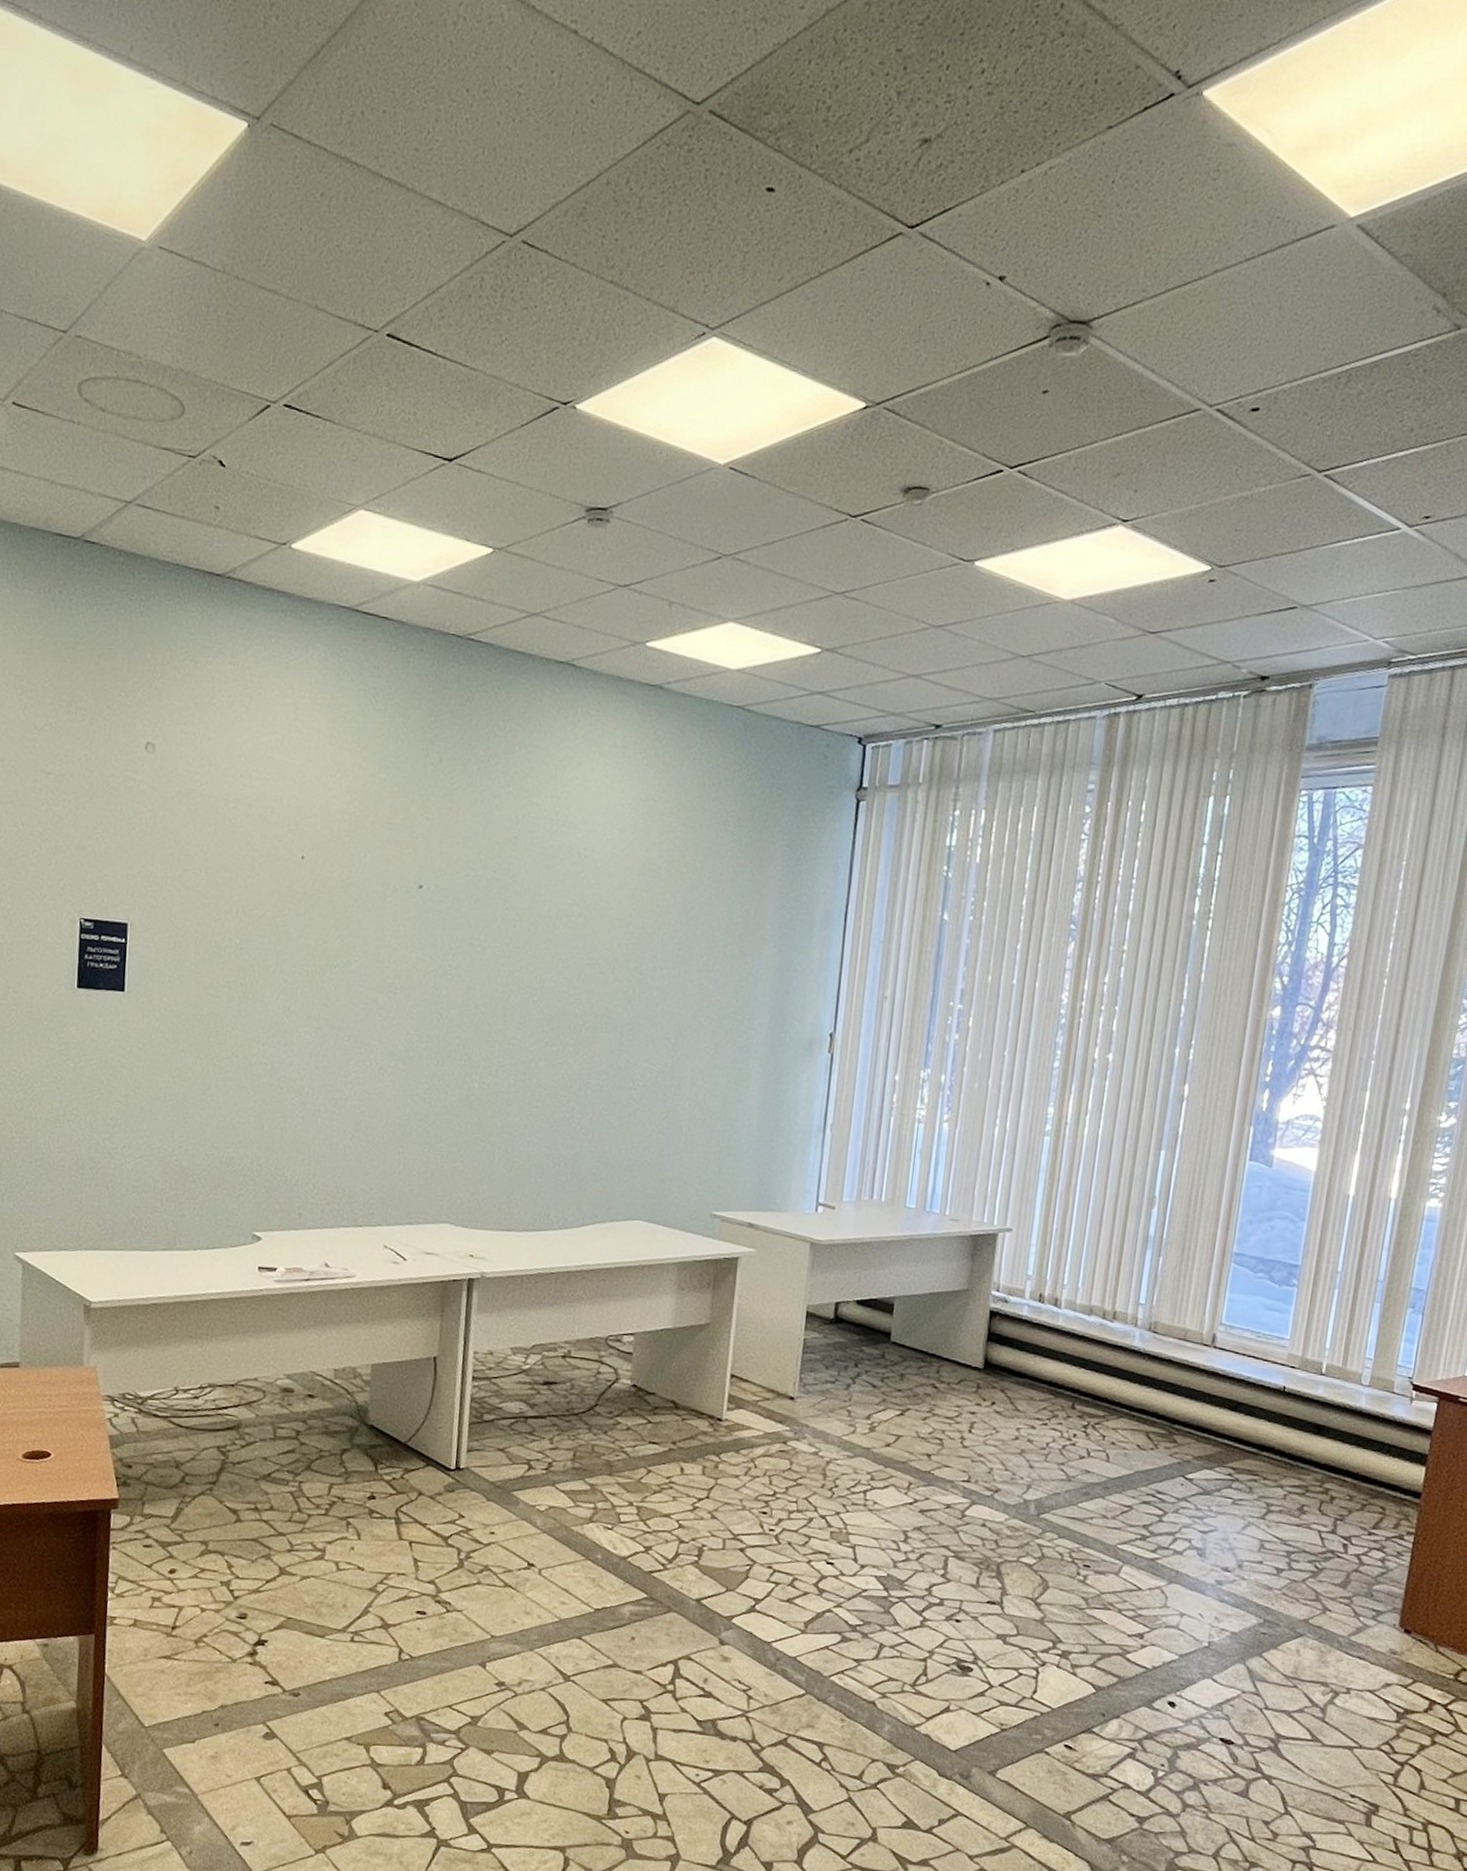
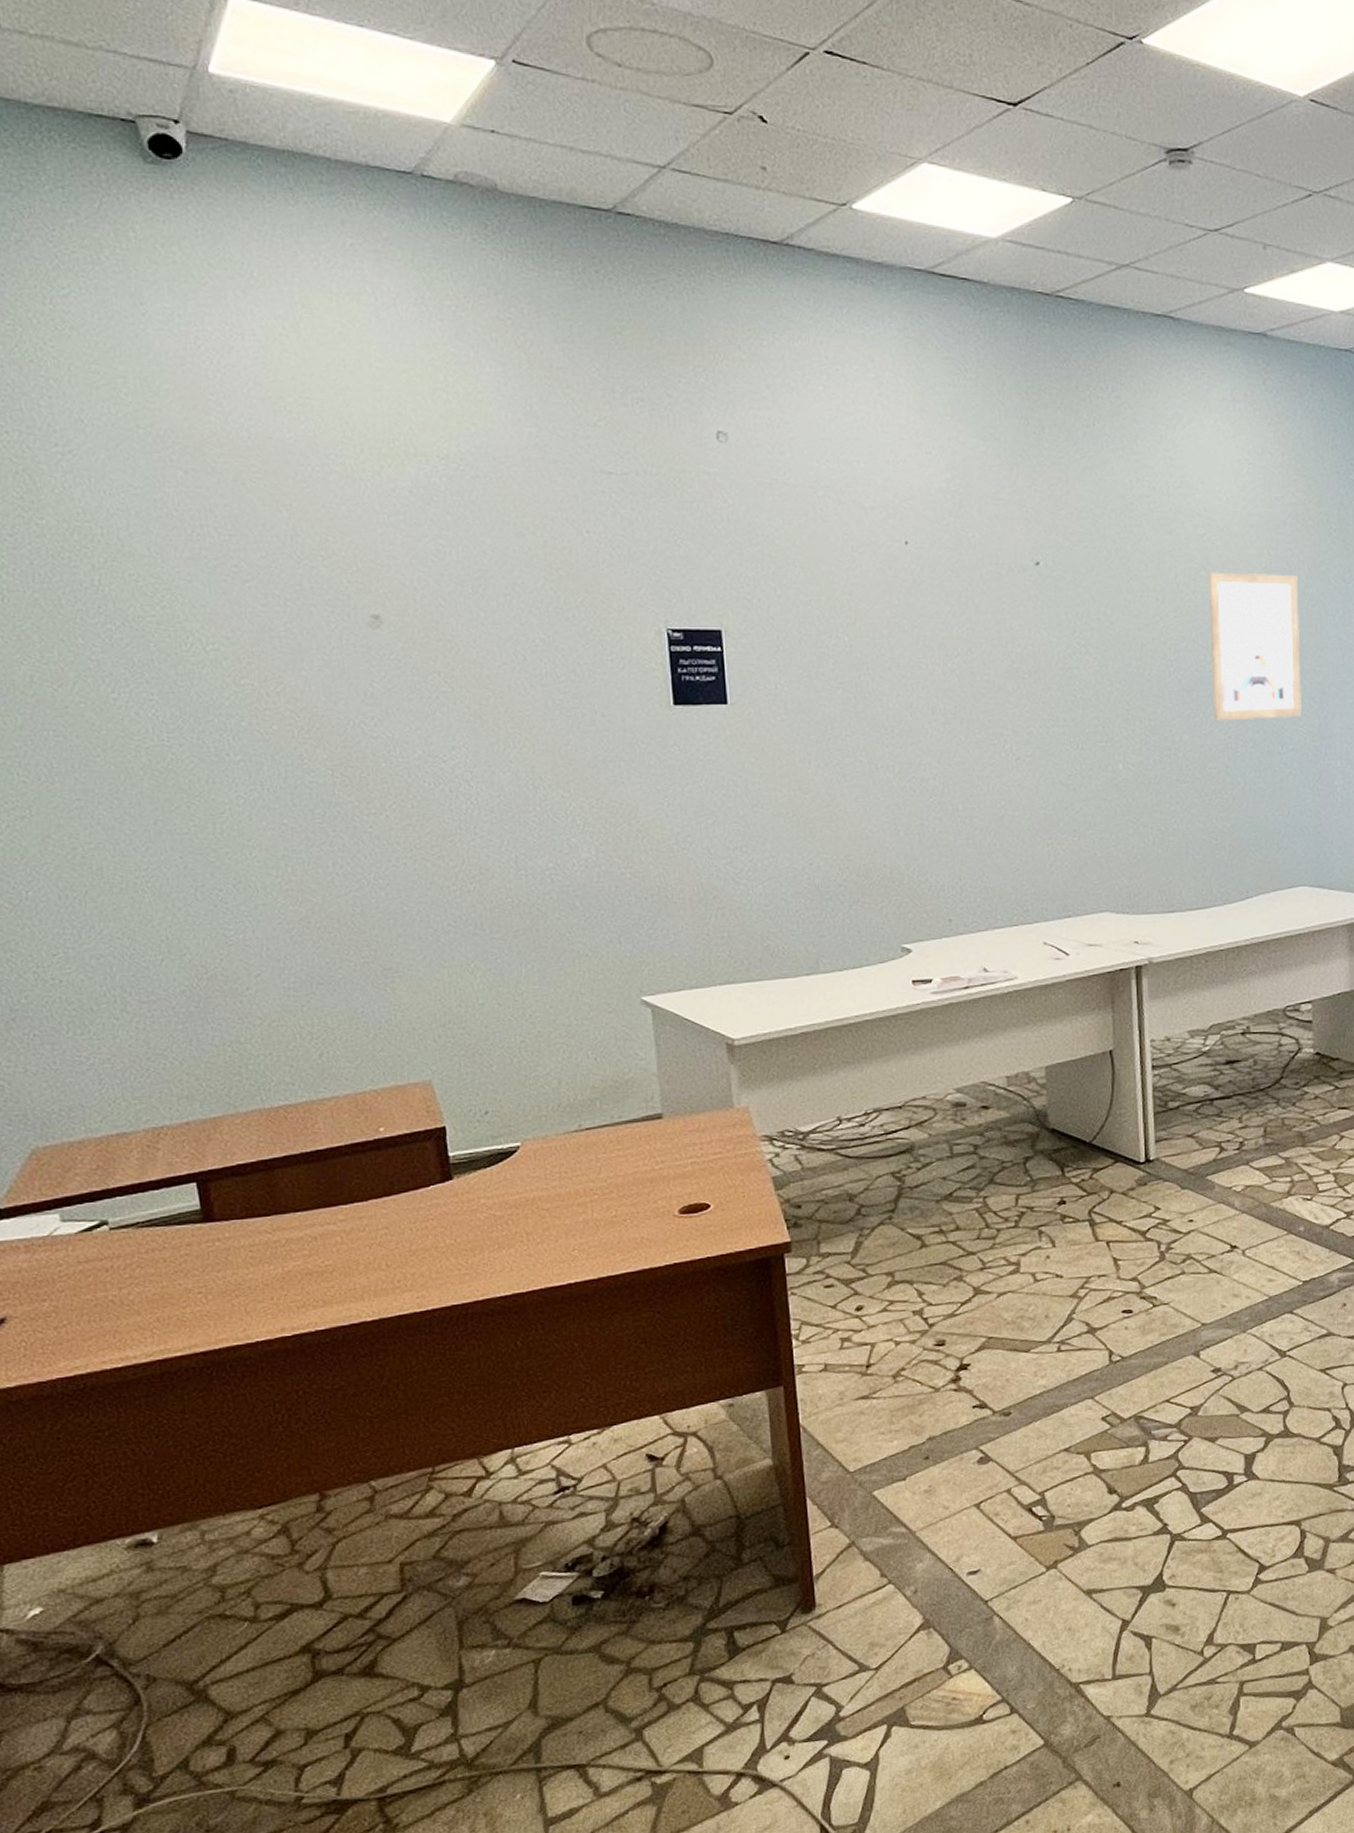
wall art: none [570,908,667,1056] -> present [1207,572,1302,721]

